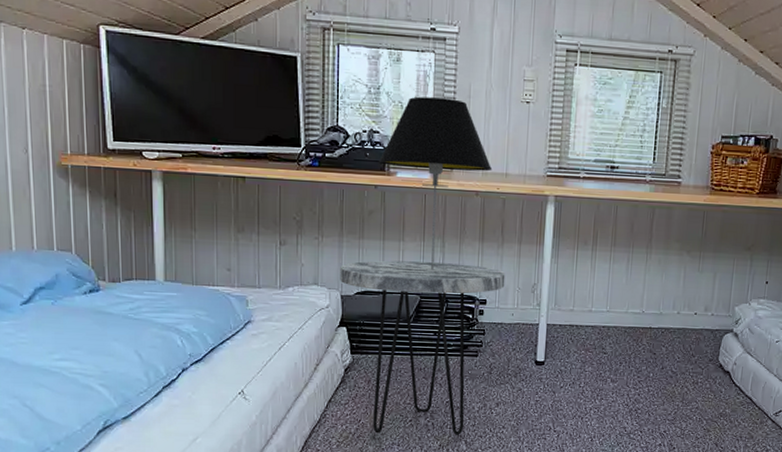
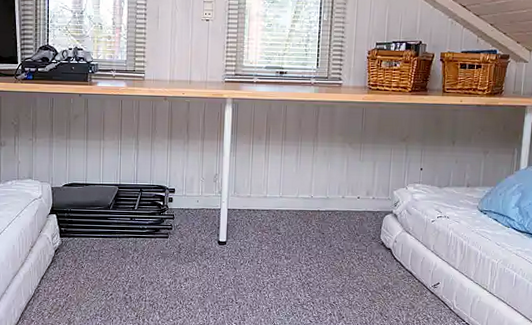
side table: present [340,260,506,435] -> none [50,157,191,307]
table lamp: present [378,96,493,270] -> none [82,18,178,164]

